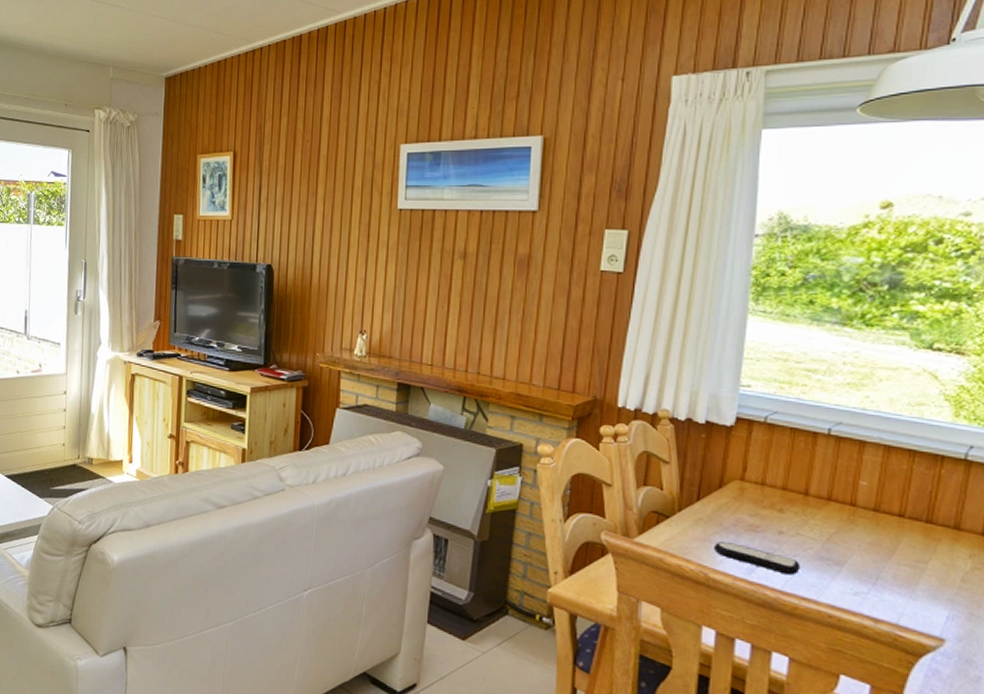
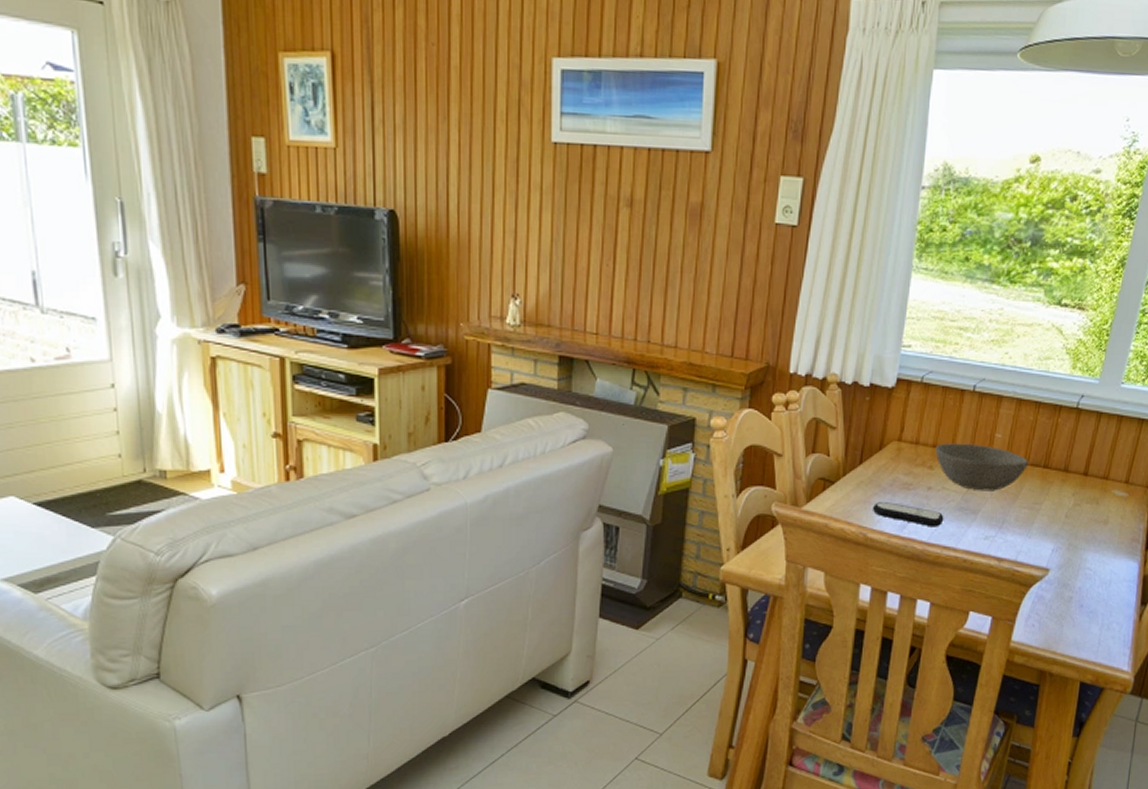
bowl: none [786,486,905,543] -> present [935,443,1028,491]

